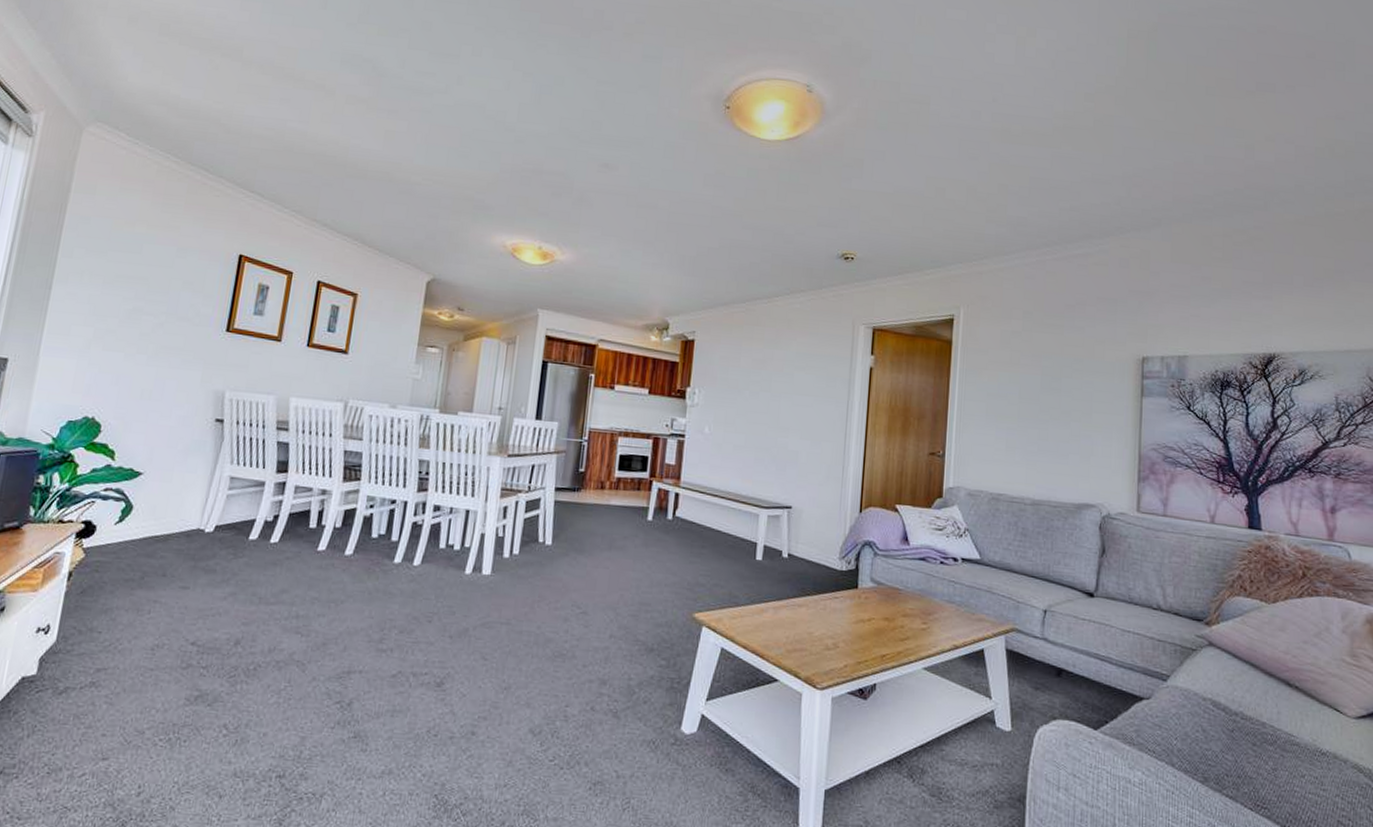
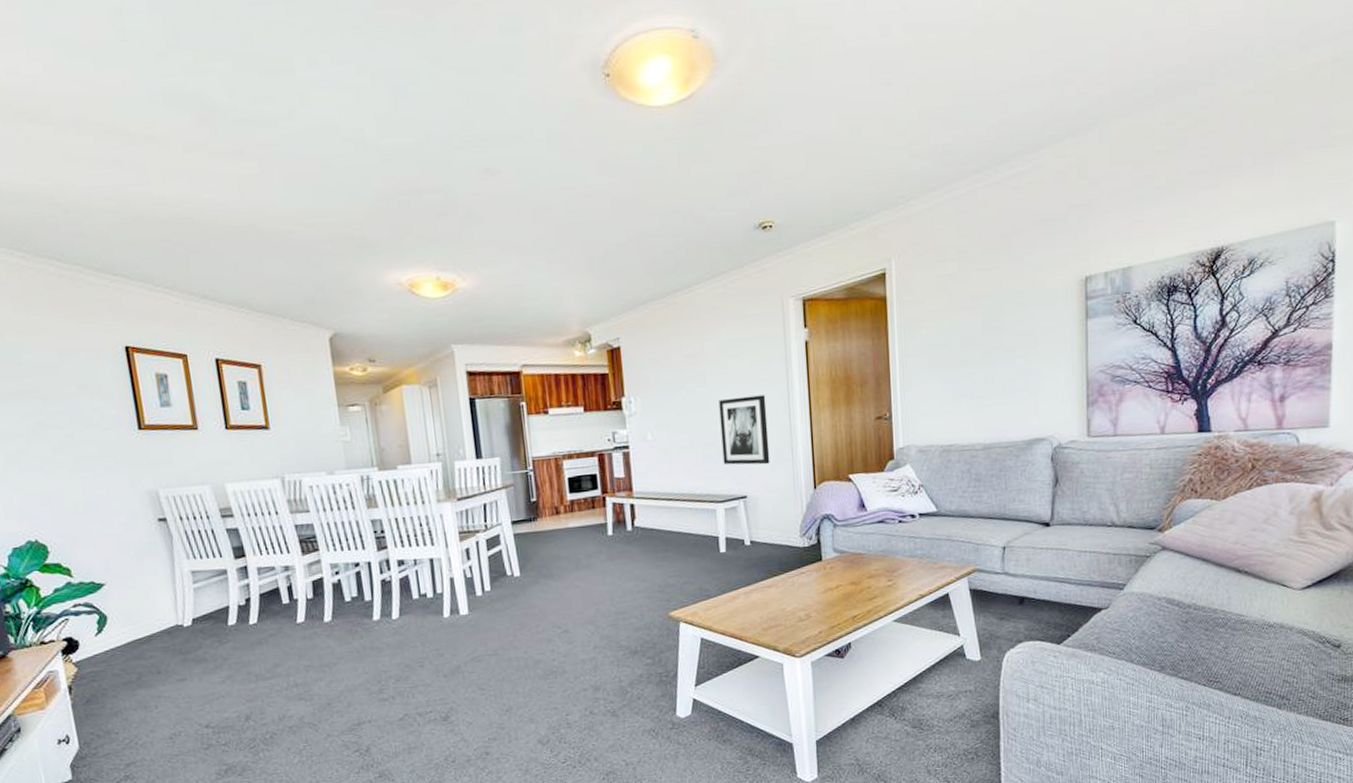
wall art: none [774,407,825,479] -> present [718,395,770,465]

